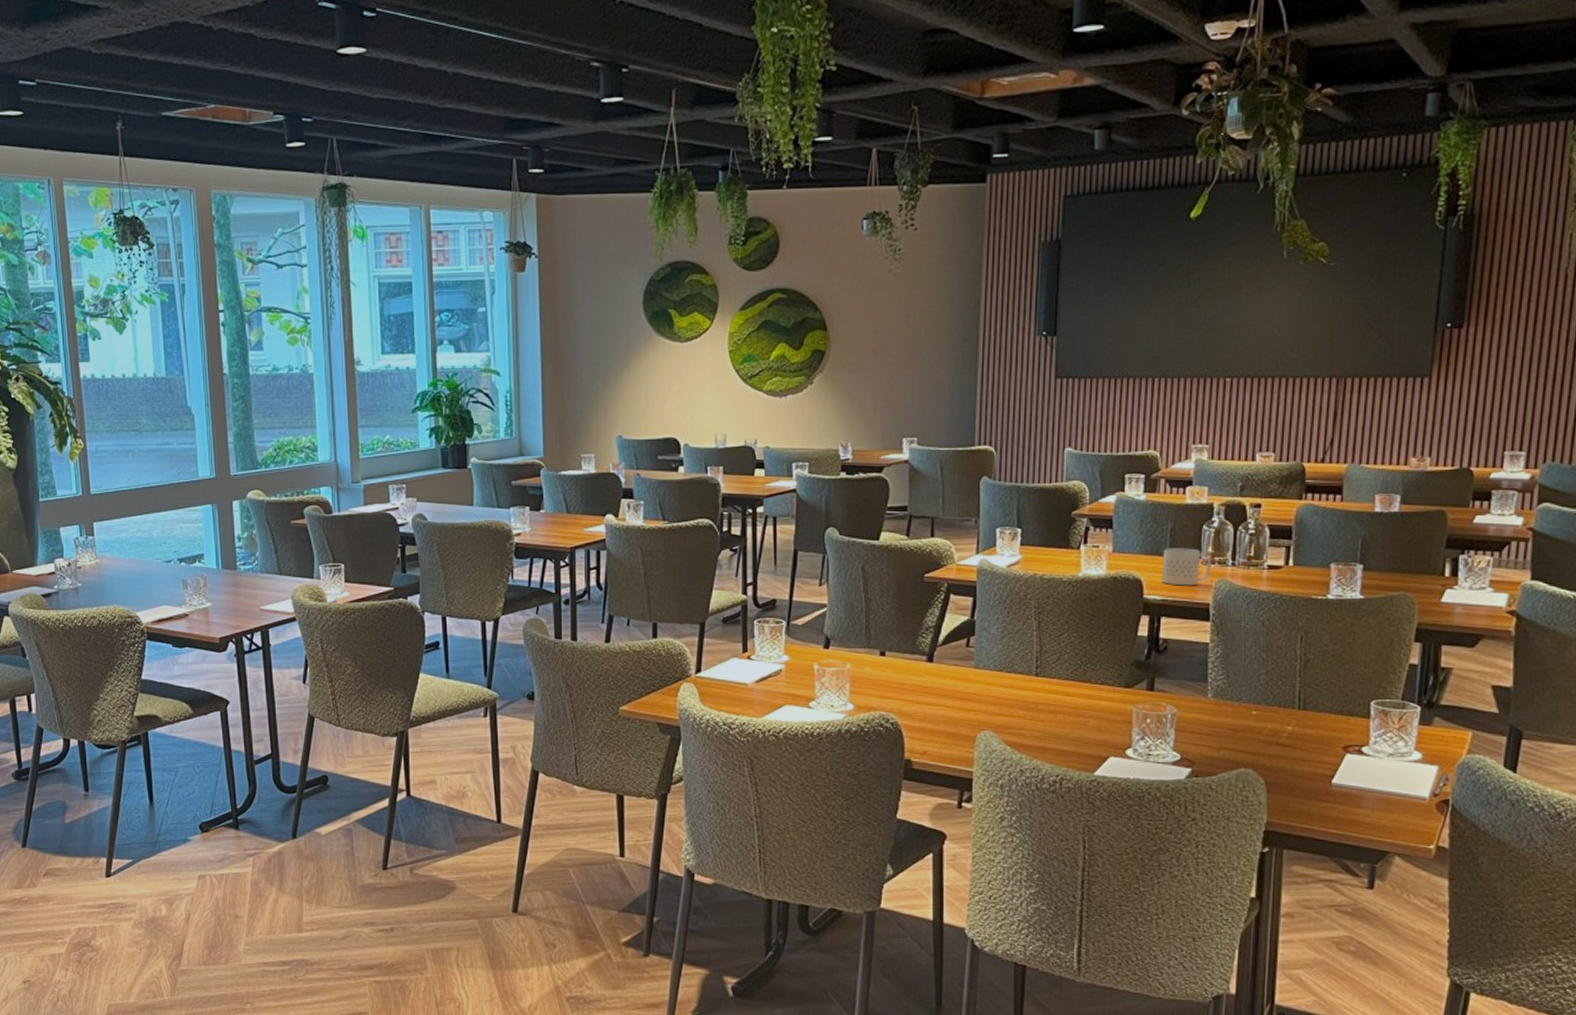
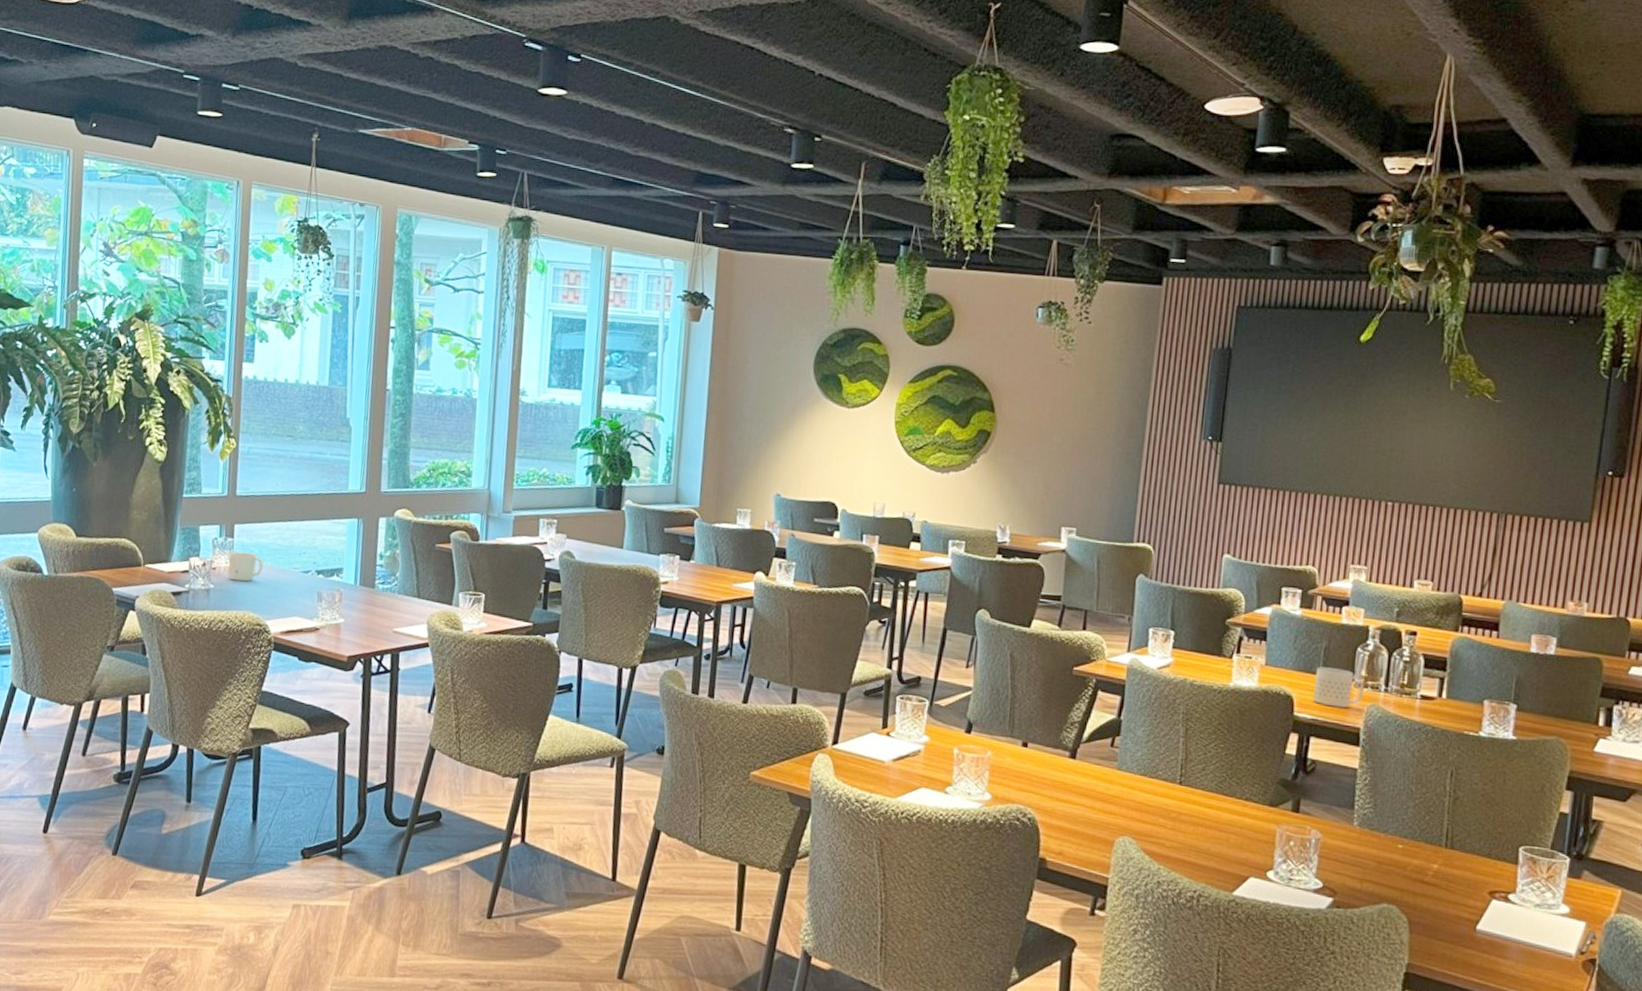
mug: none [92,549,126,577] -> present [228,551,263,582]

